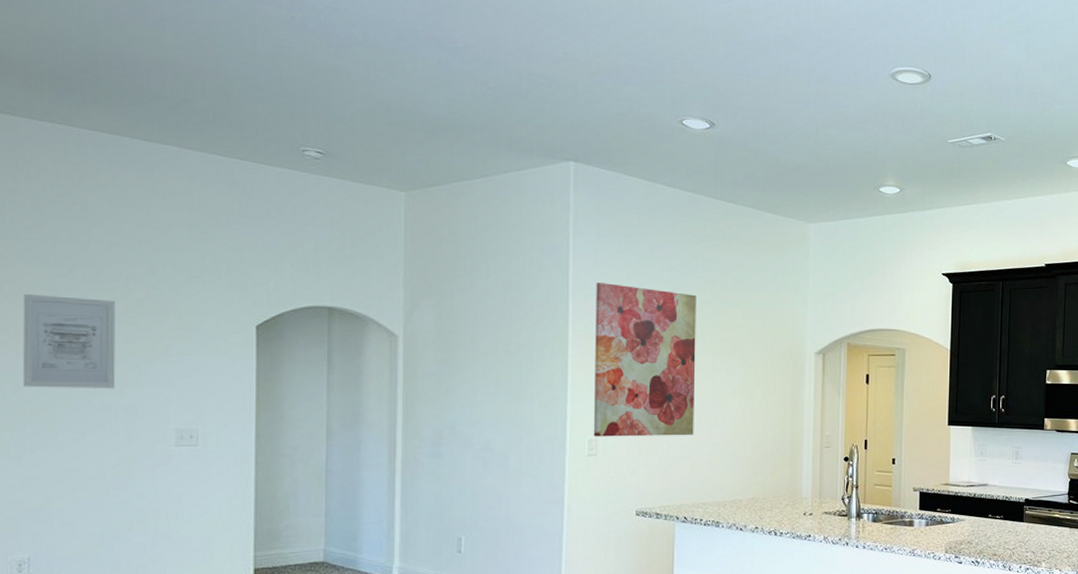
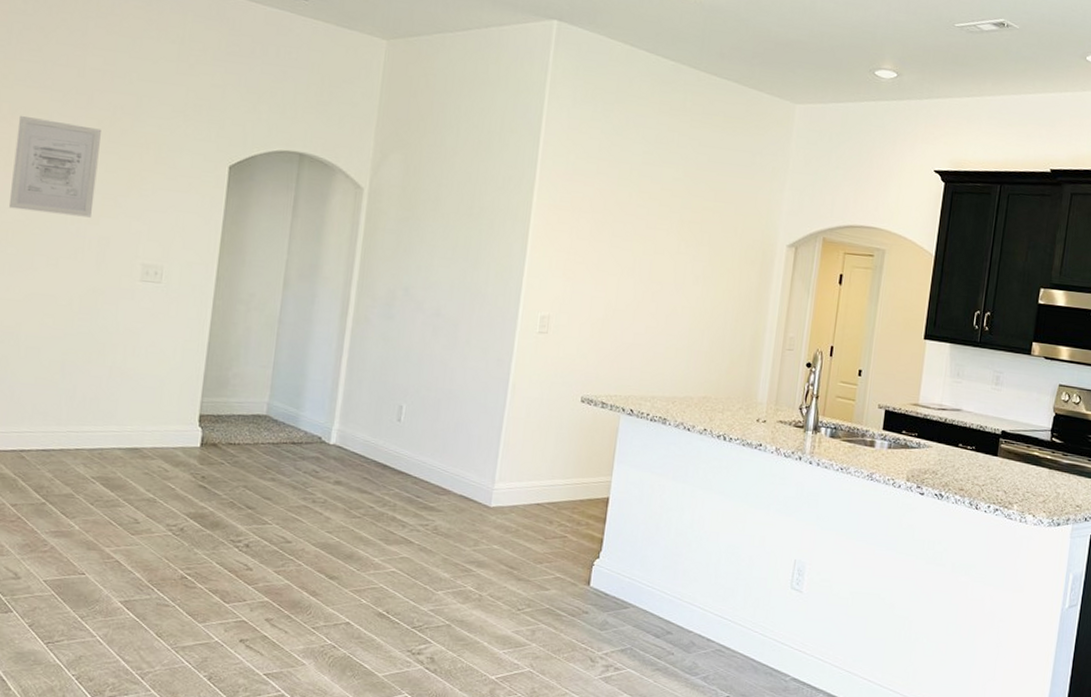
wall art: present [593,283,696,437] -> none [546,150,668,322]

